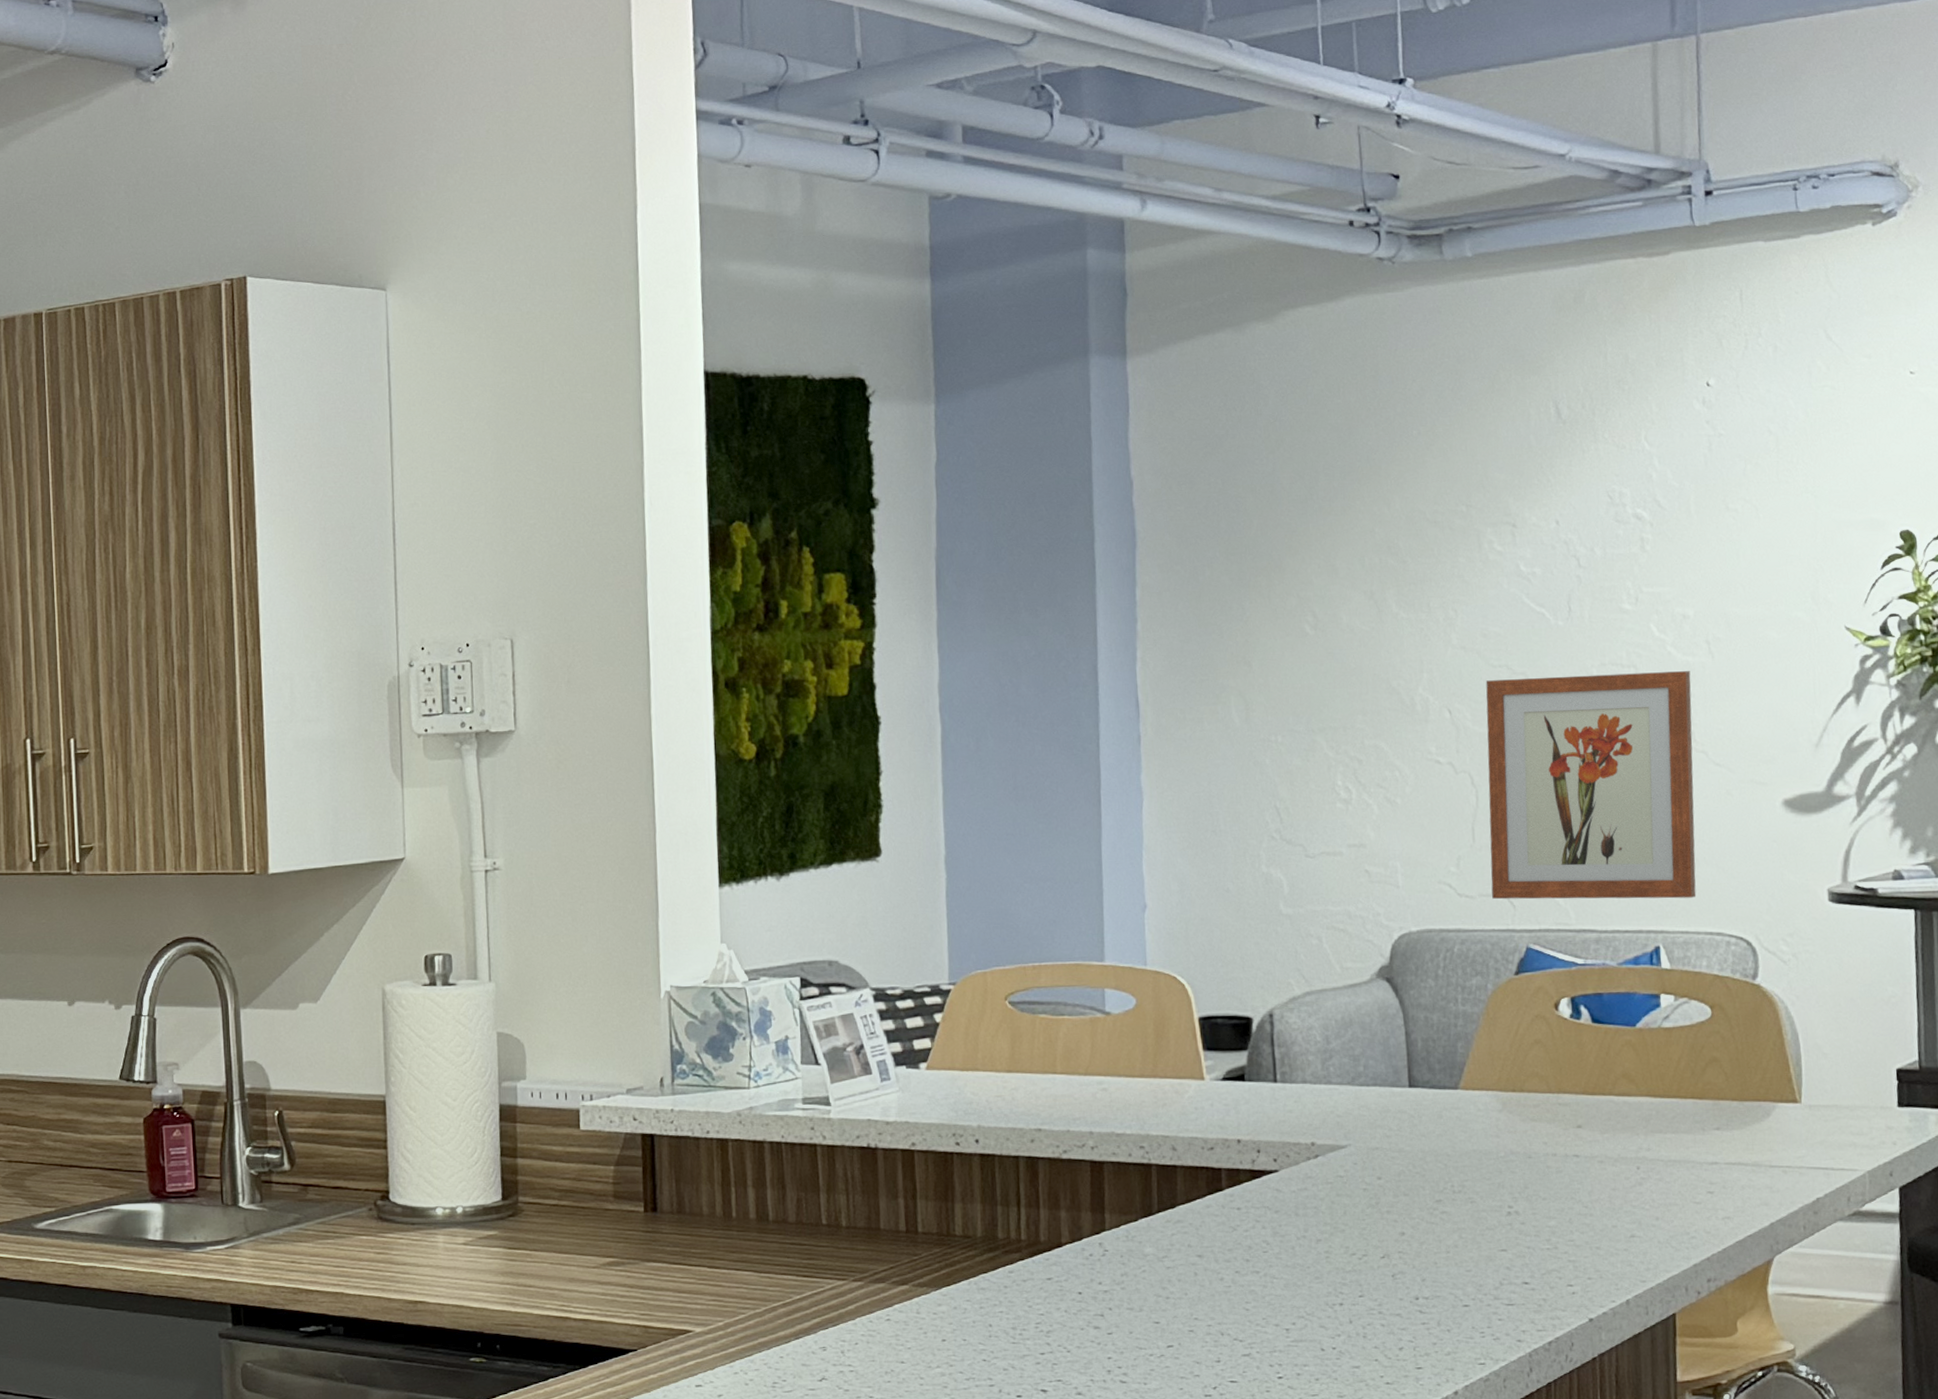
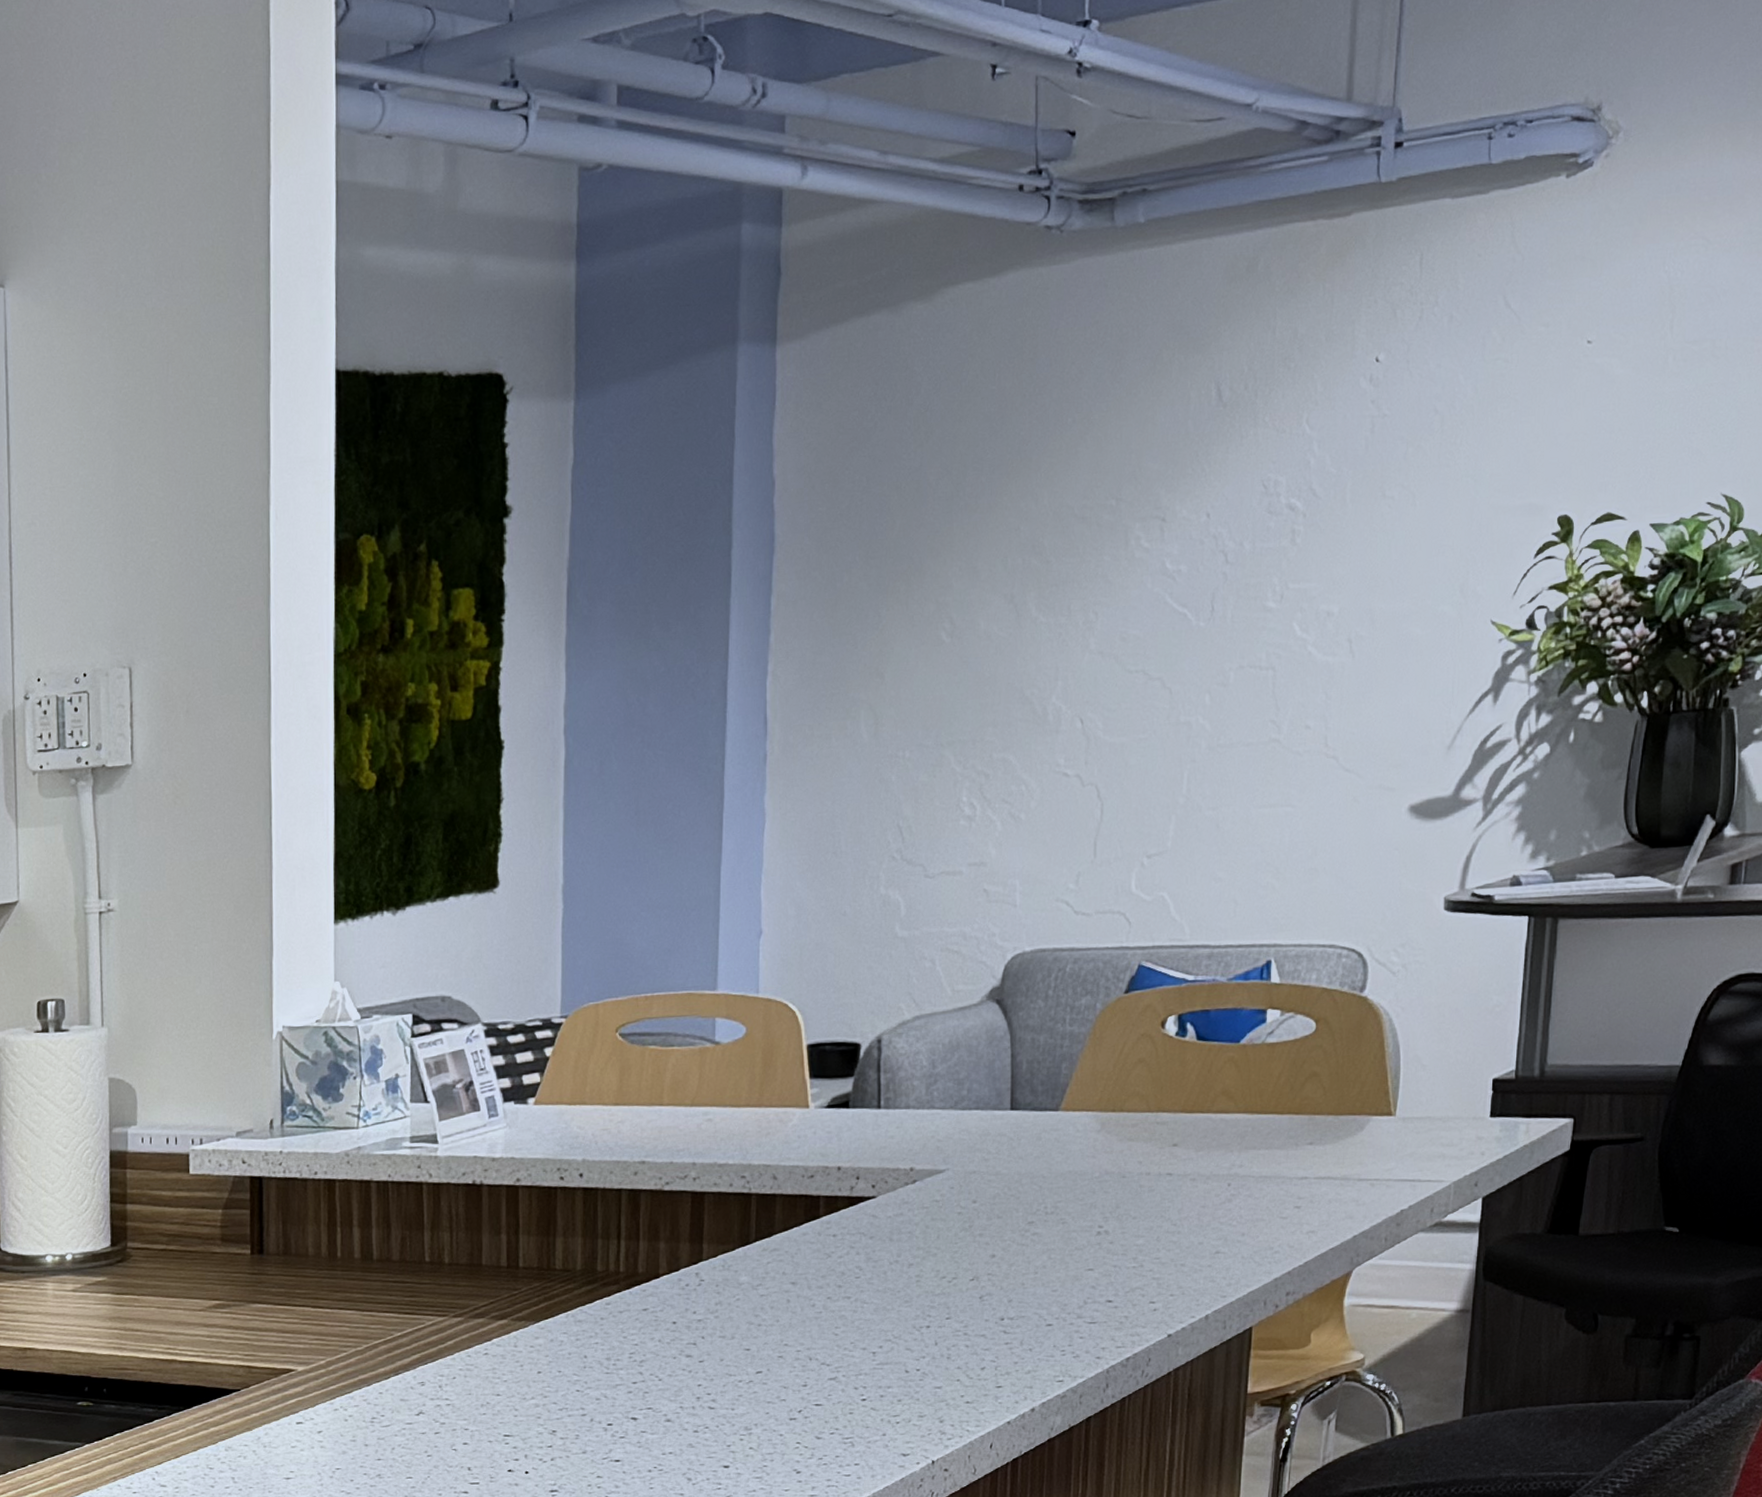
wall art: present [1485,671,1697,900] -> none [1109,672,1329,916]

